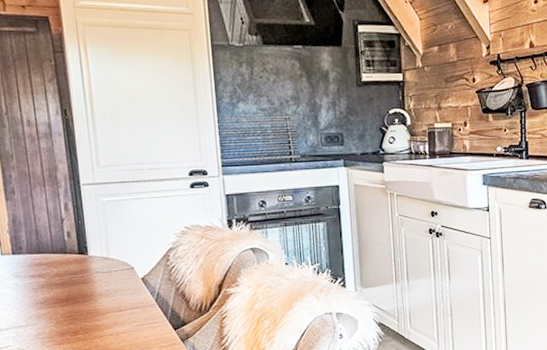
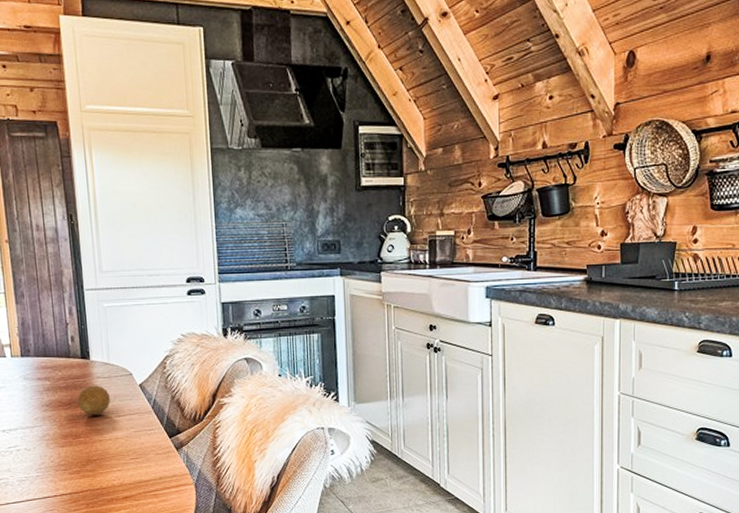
fruit: none [74,280,111,311] -> present [77,385,110,415]

